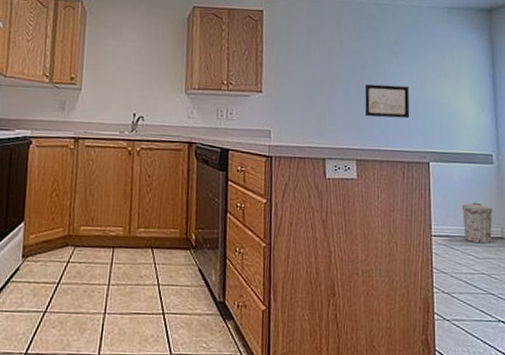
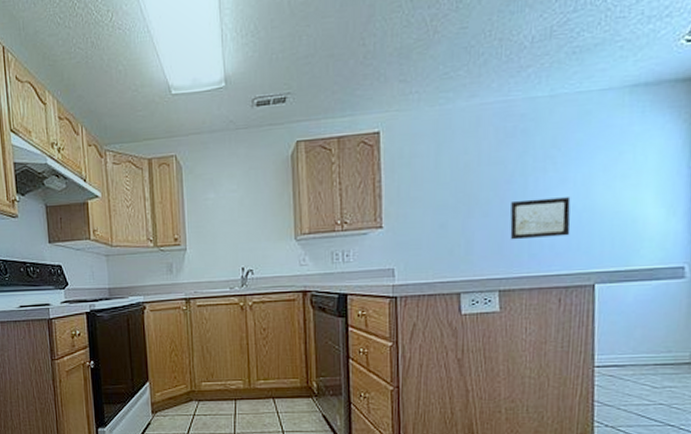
trash can: present [461,202,493,244] -> none [636,325,681,372]

